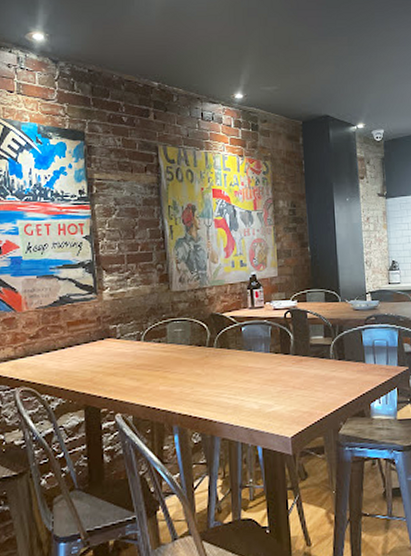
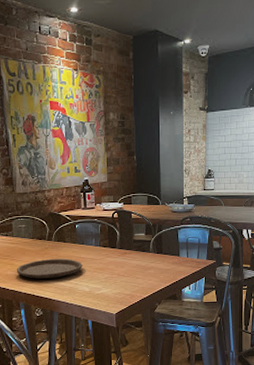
plate: none [169,369,250,395] -> present [16,259,83,279]

